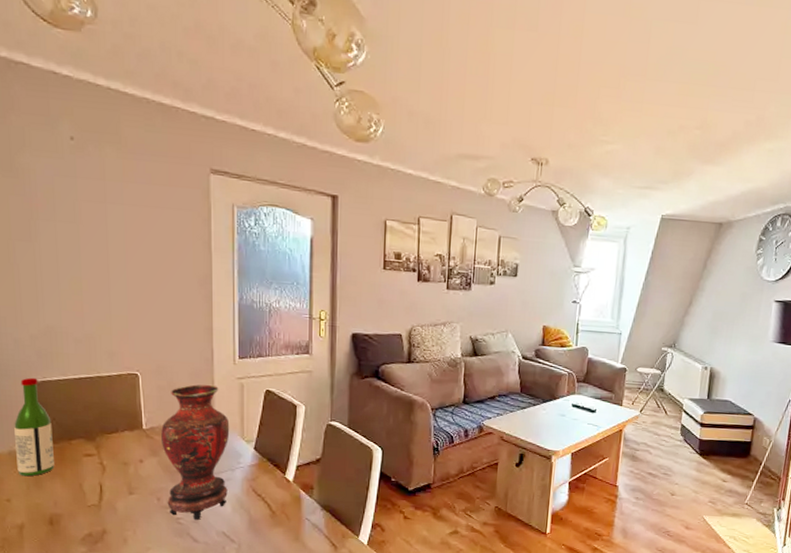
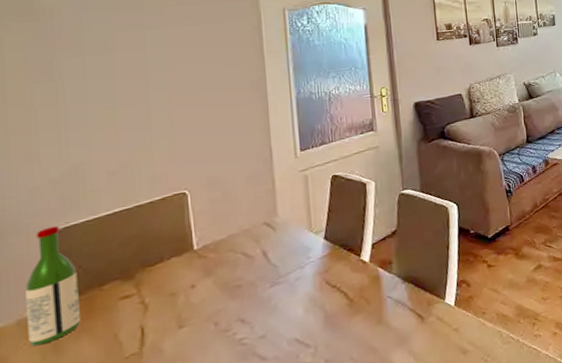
vase: present [161,384,230,521] -> none [216,184,298,338]

